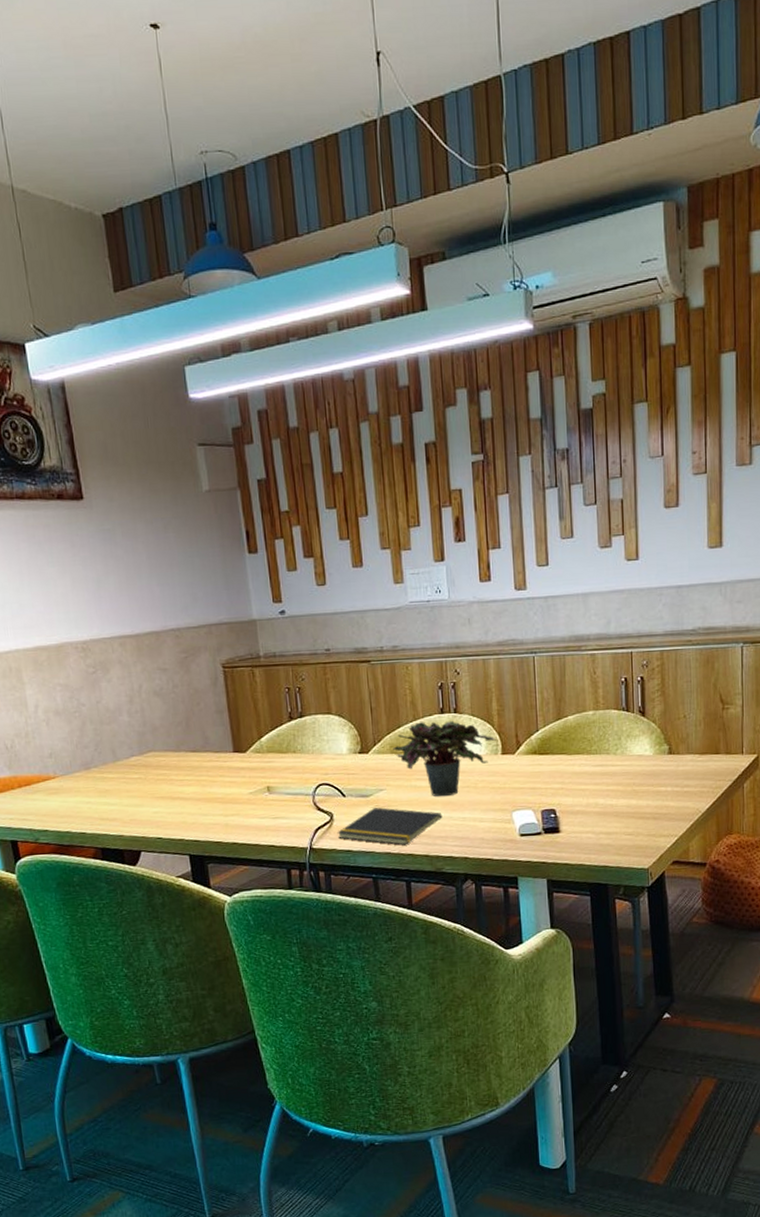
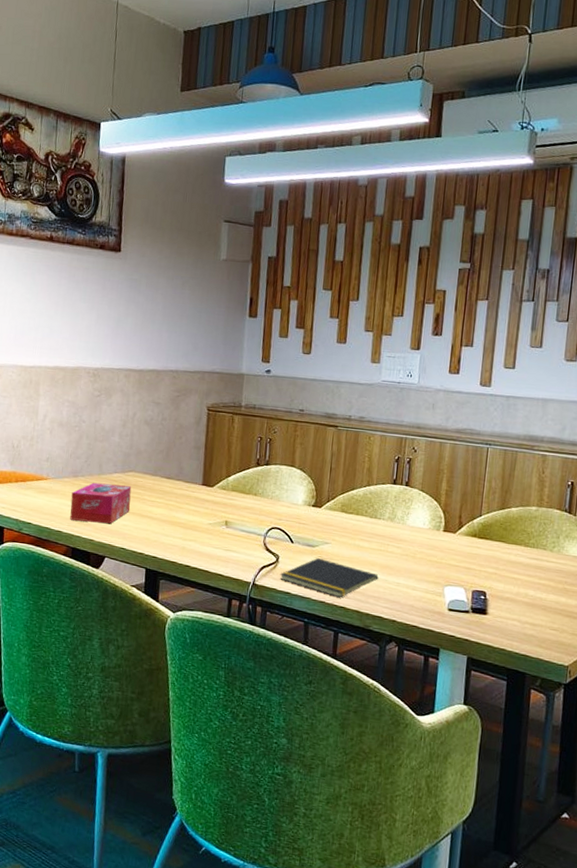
tissue box: none [87,767,159,818] -> present [70,482,132,524]
potted plant: present [393,720,496,797] -> none [344,488,440,561]

